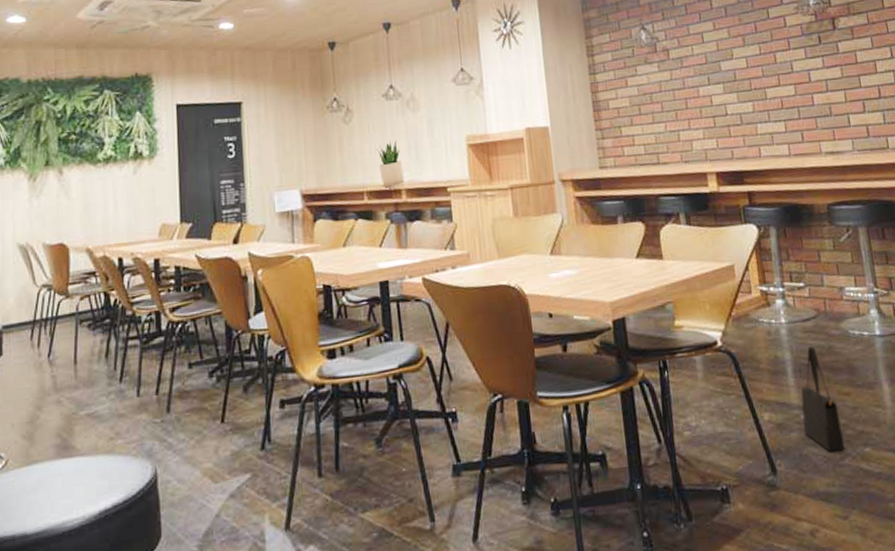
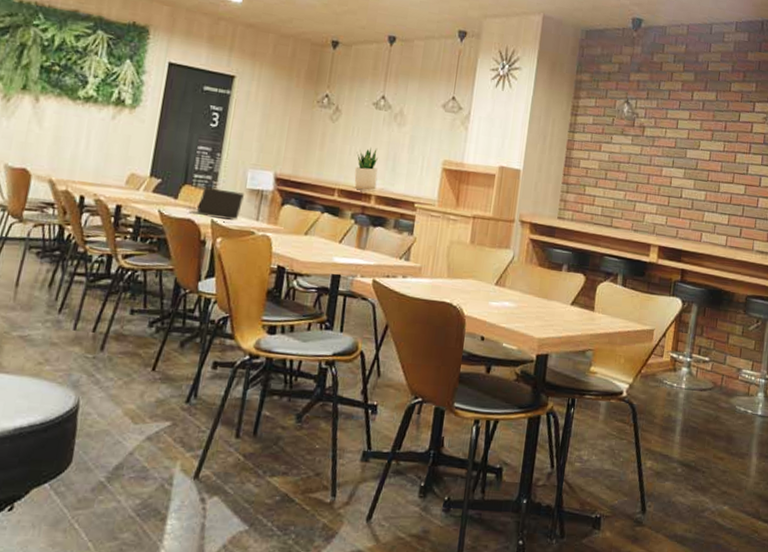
laptop: none [224,217,275,252] -> present [188,187,244,220]
tote bag: present [800,346,845,452] -> none [677,412,711,504]

